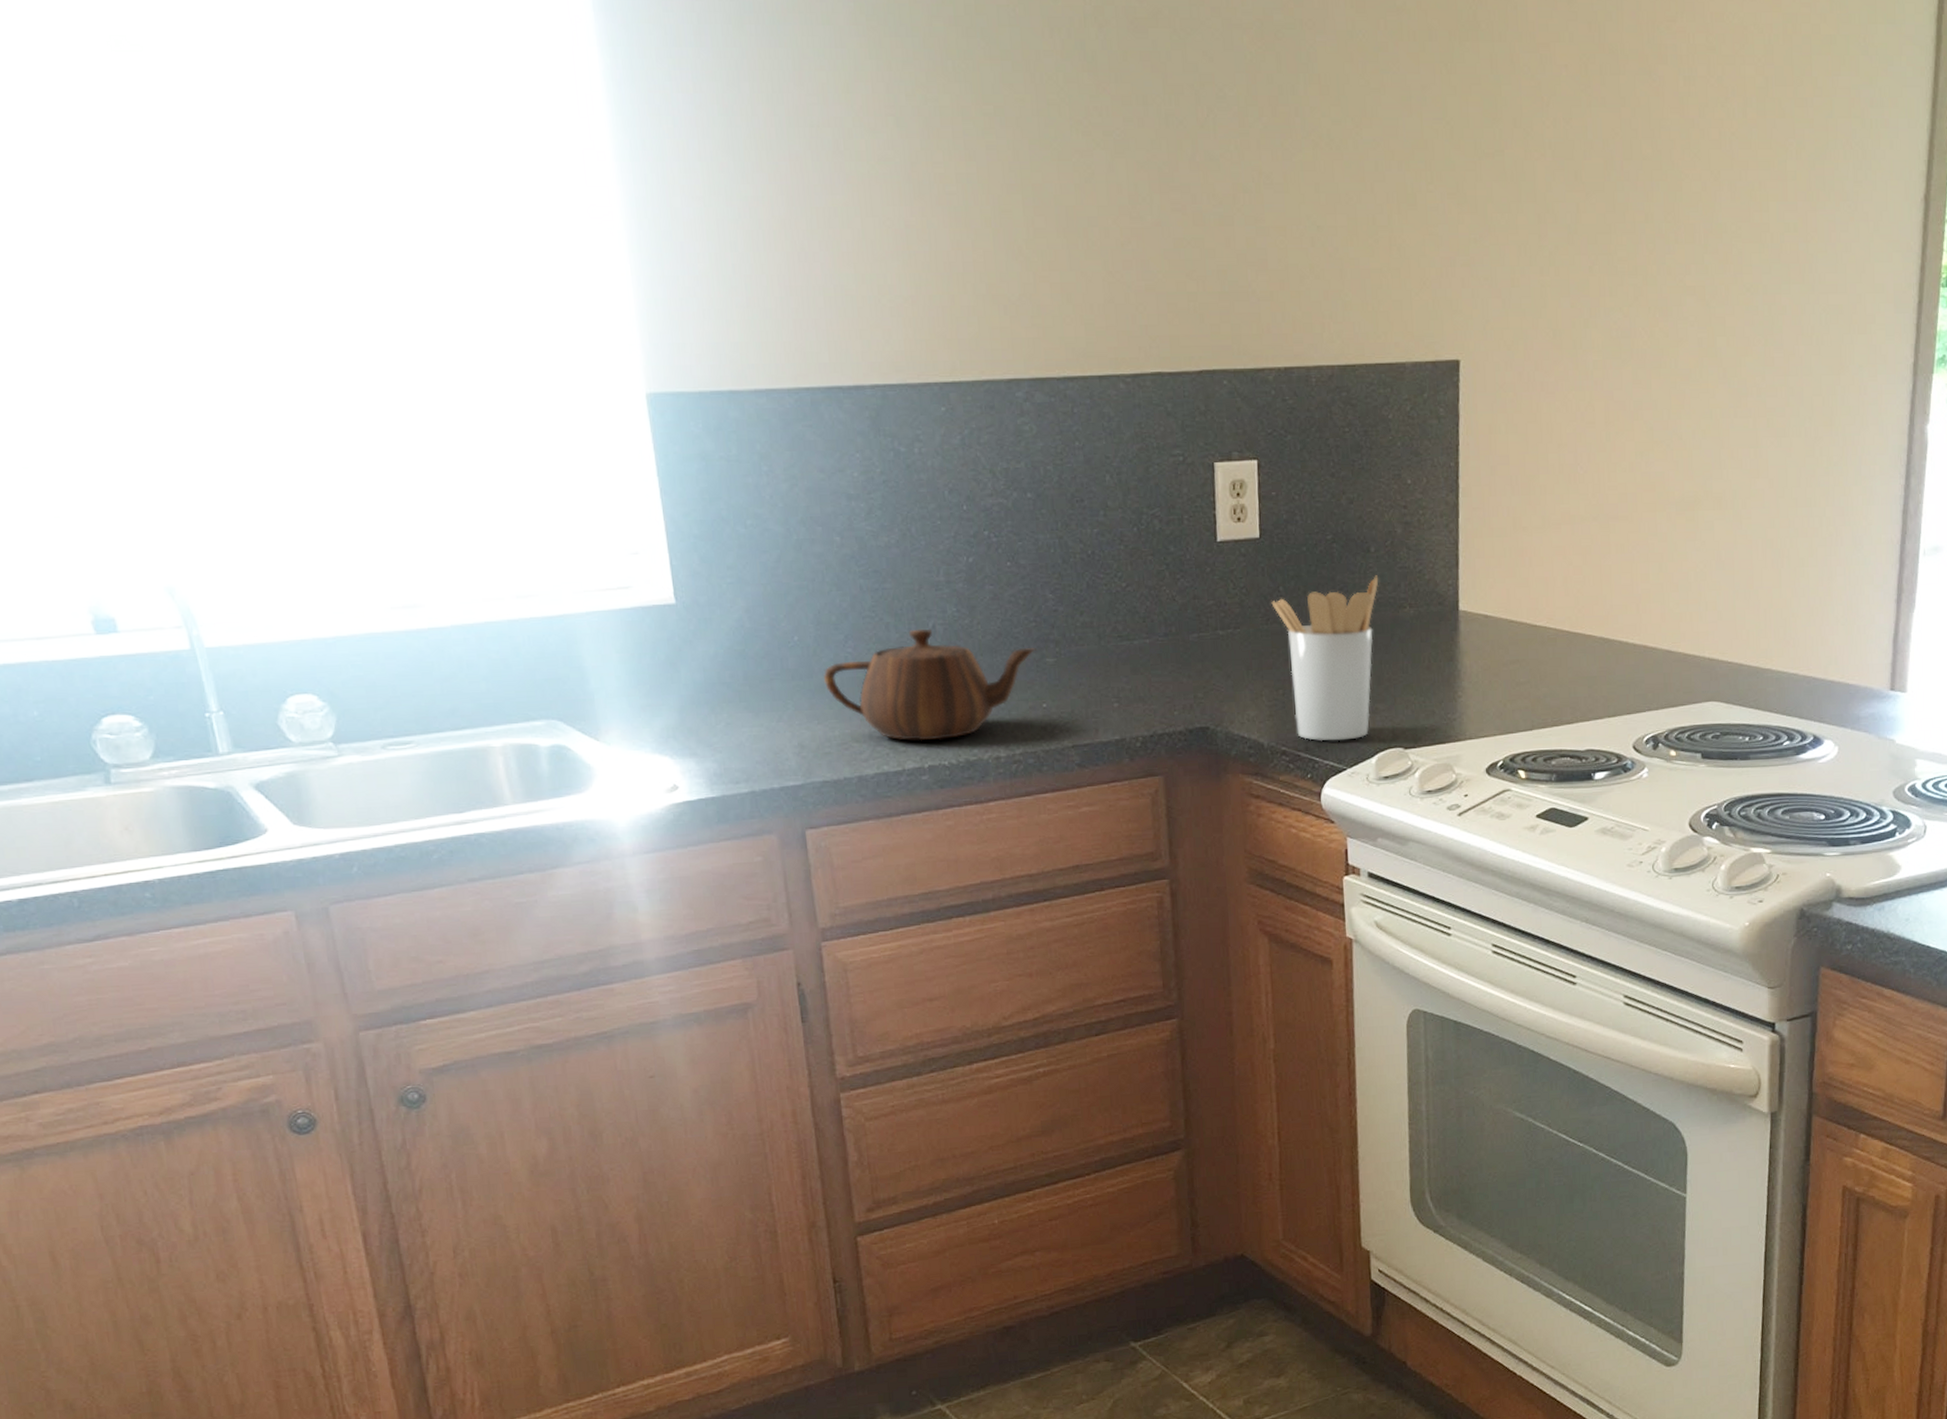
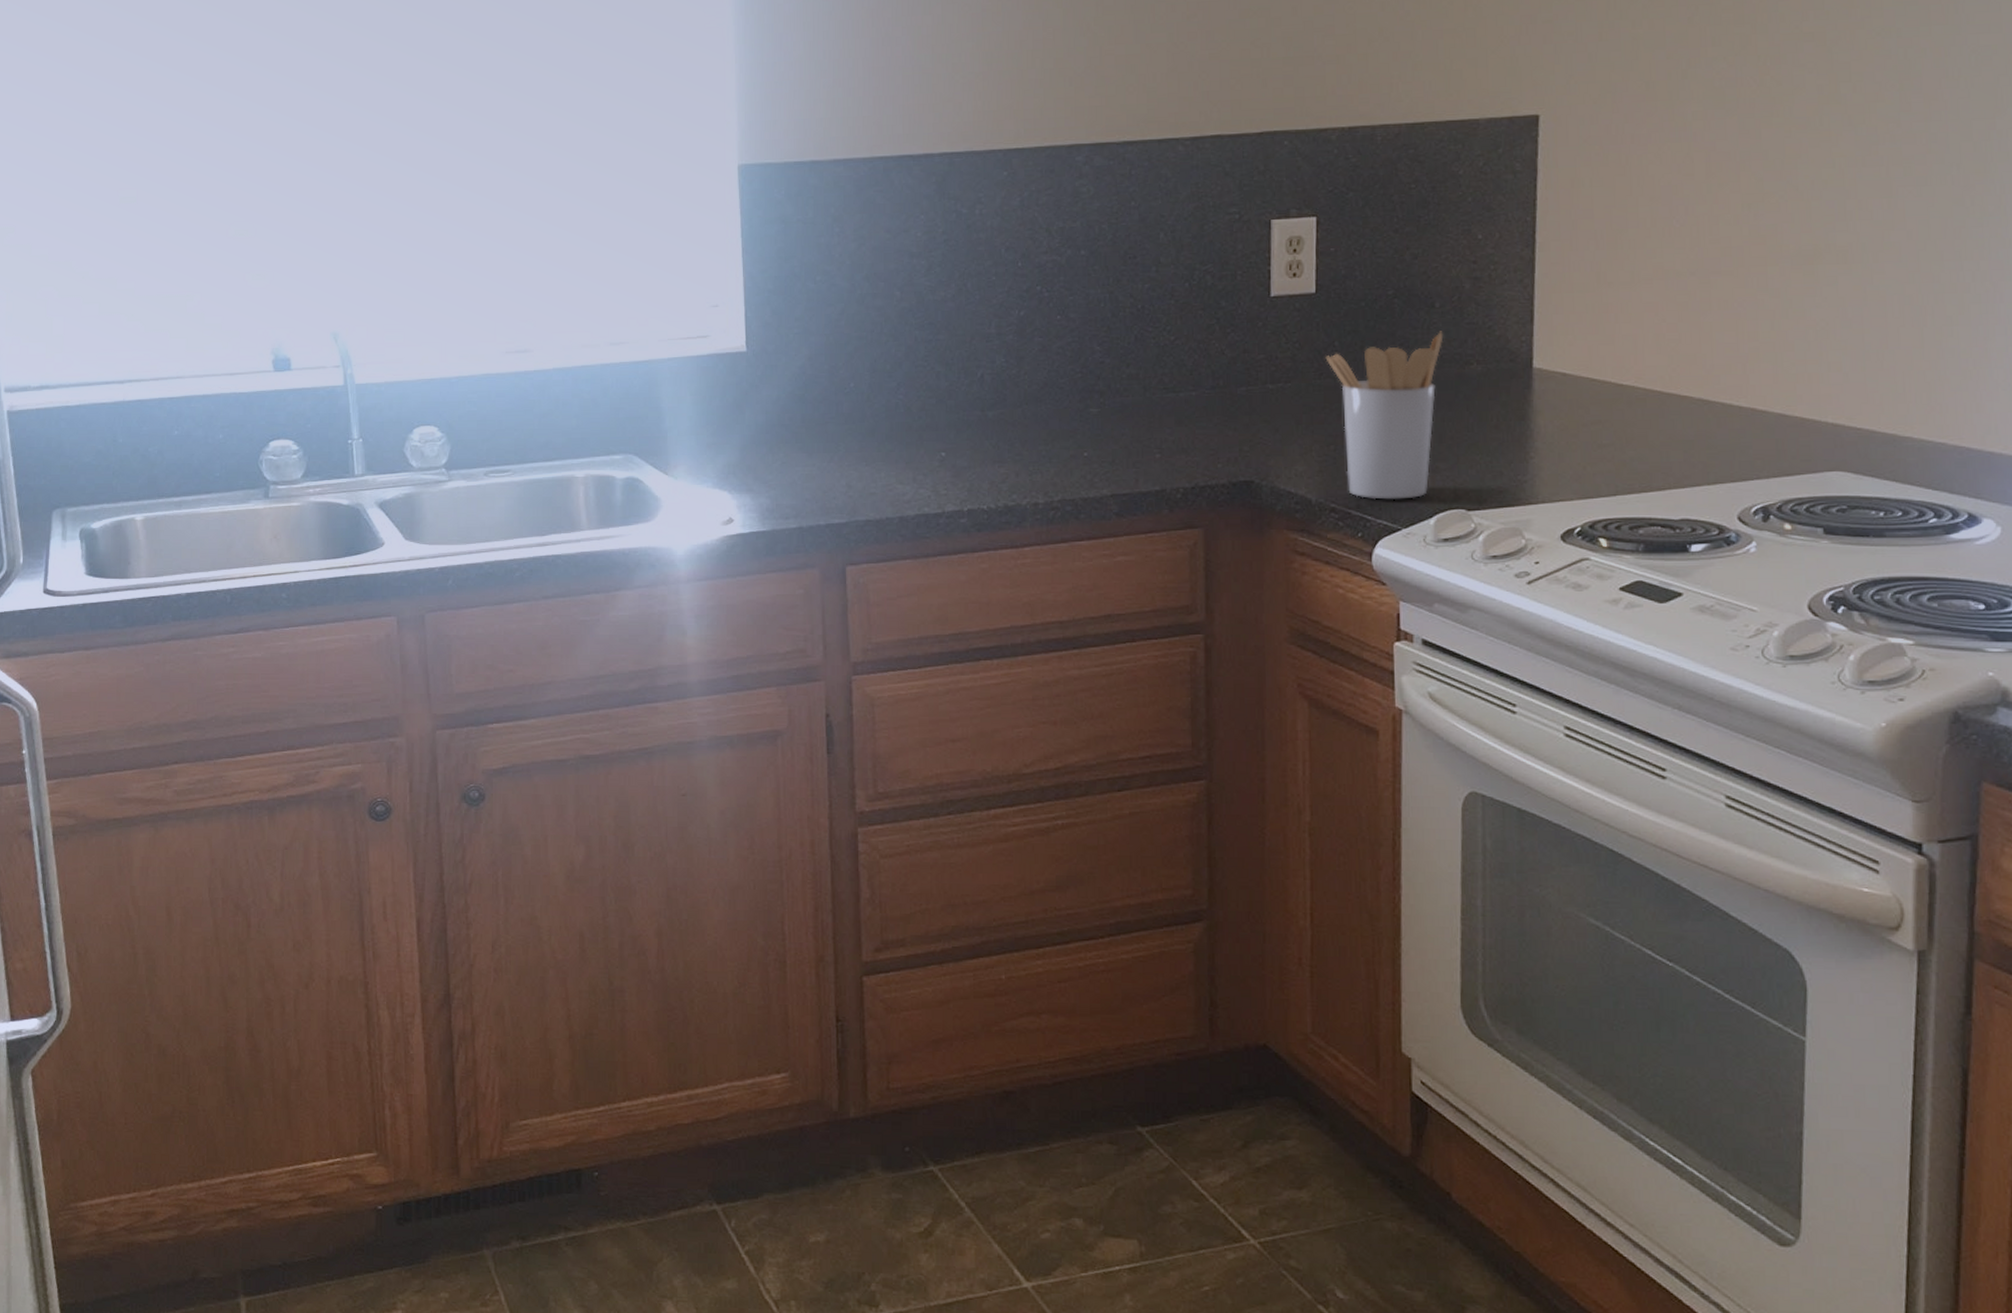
teapot: present [823,628,1036,741] -> none [874,377,1081,485]

